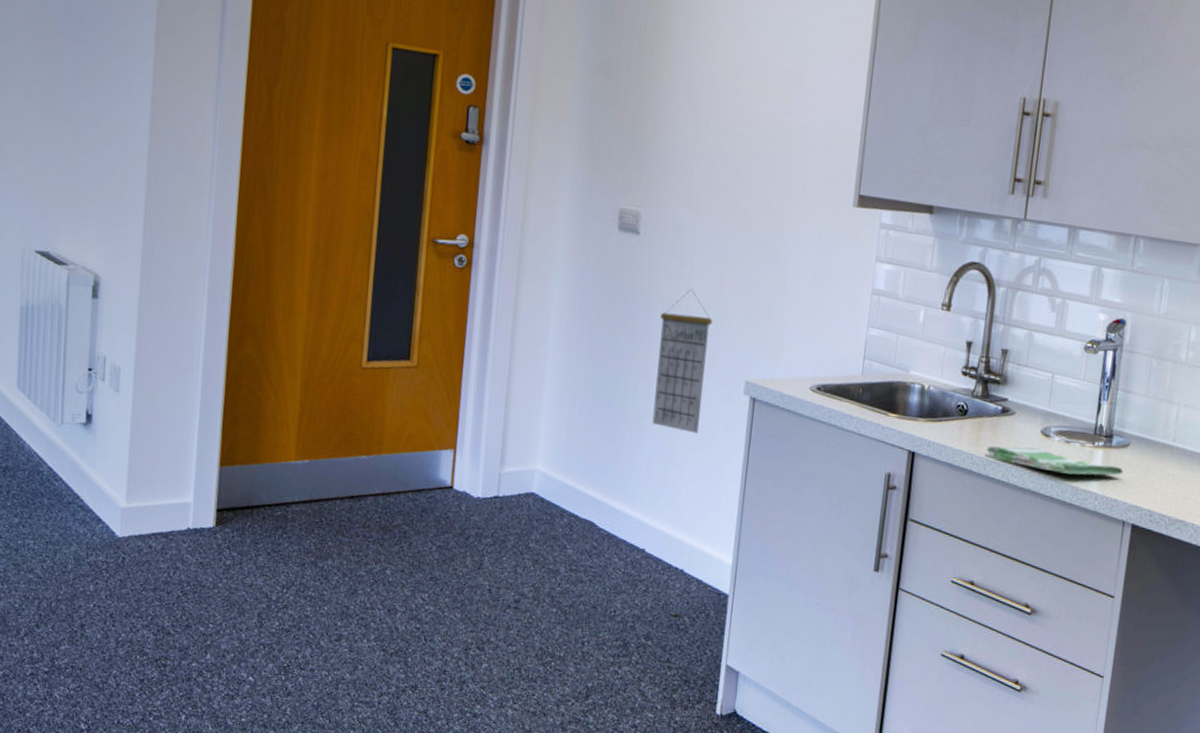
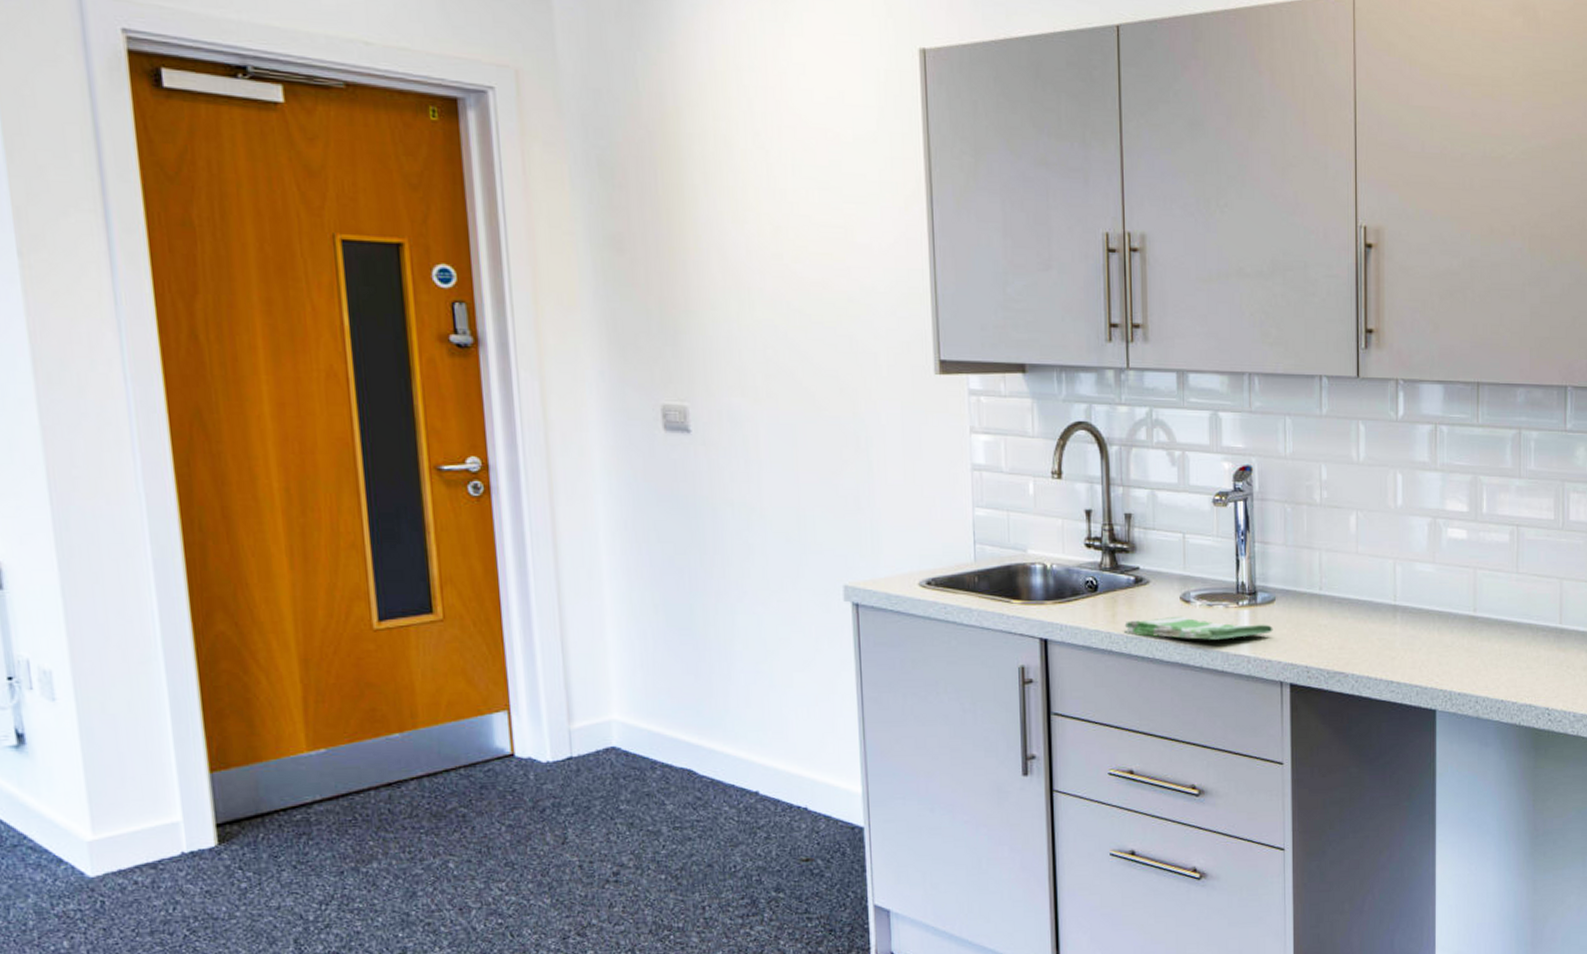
calendar: present [652,288,713,434] -> none [732,488,799,652]

